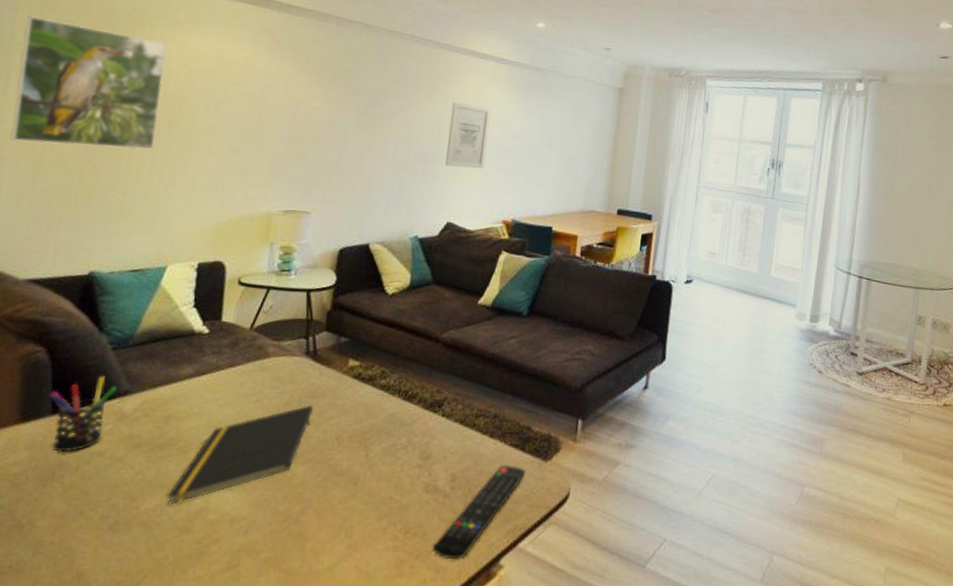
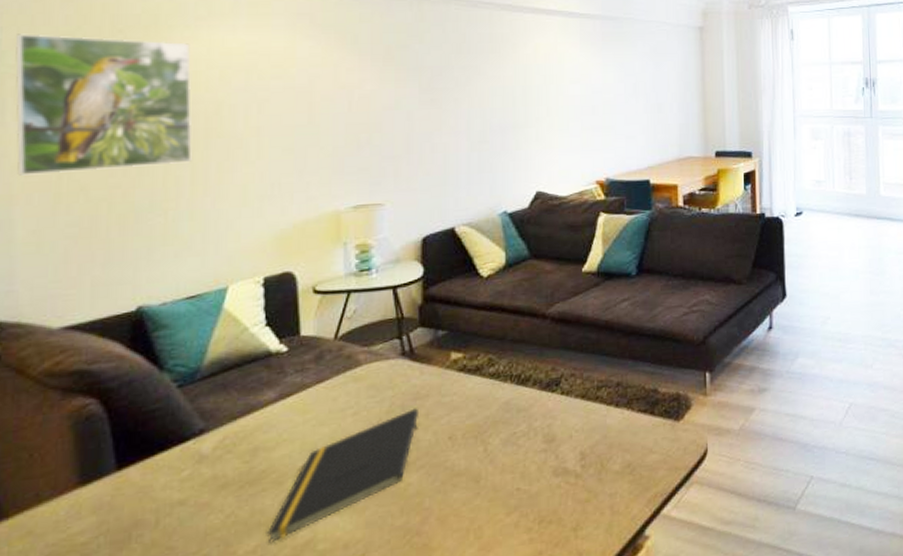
pen holder: present [49,375,118,453] -> none [111,417,191,510]
remote control: present [433,464,526,560] -> none [572,431,659,541]
wall art: present [445,101,491,169] -> none [524,64,568,134]

